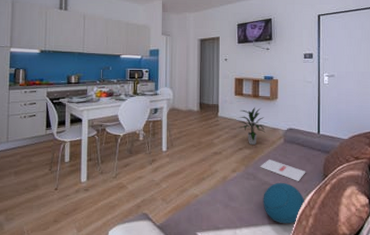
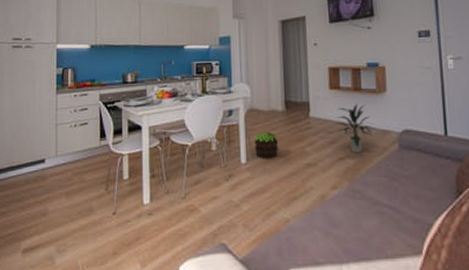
potted plant: none [174,127,192,148] -> present [255,132,278,159]
magazine: present [260,160,306,181] -> none [368,172,432,200]
cushion: present [263,182,305,224] -> none [375,202,435,259]

